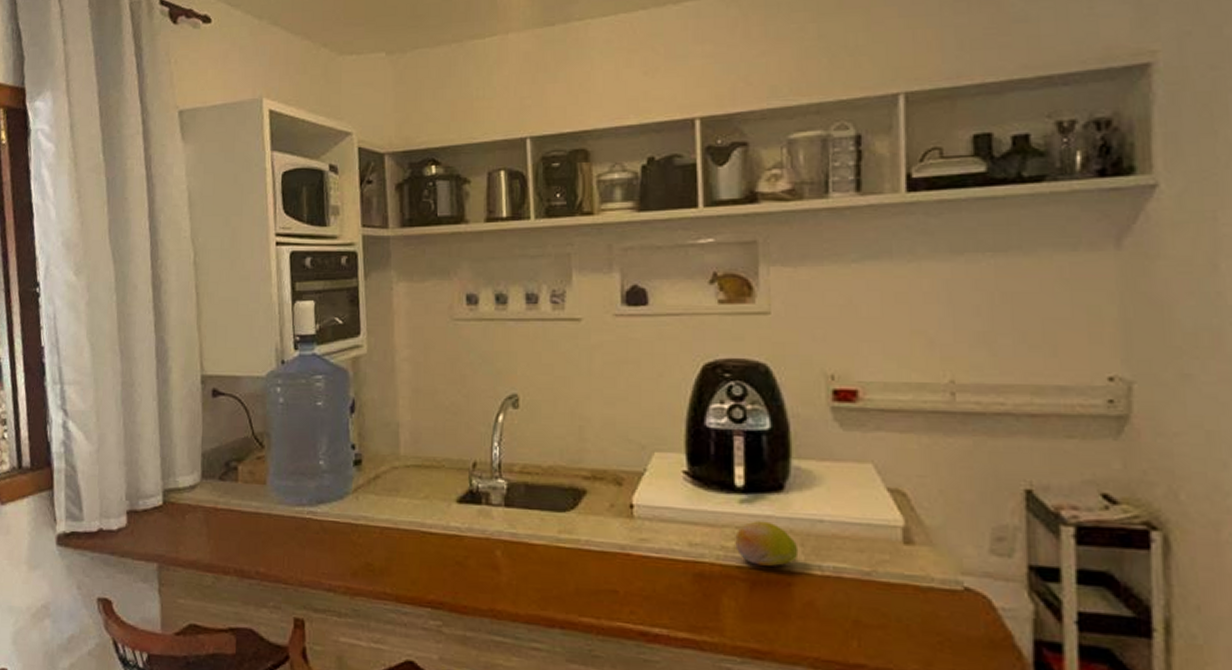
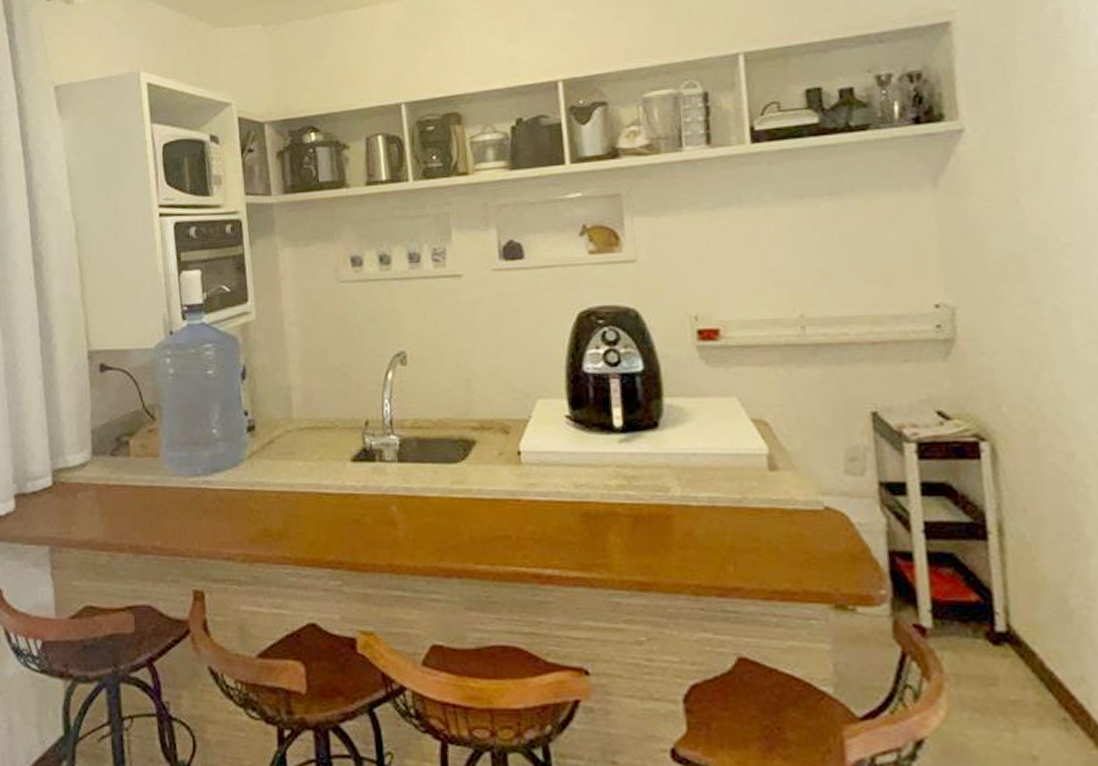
fruit: present [735,521,799,566] -> none [617,458,676,501]

